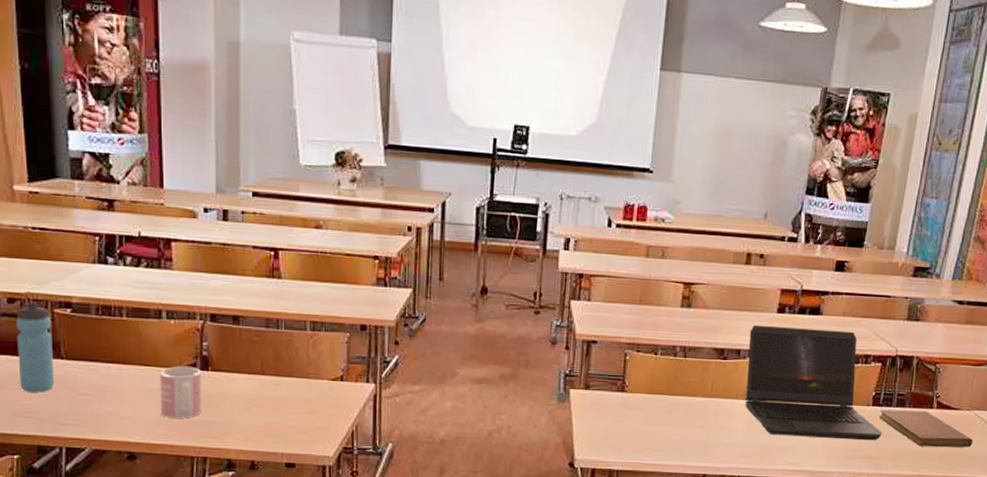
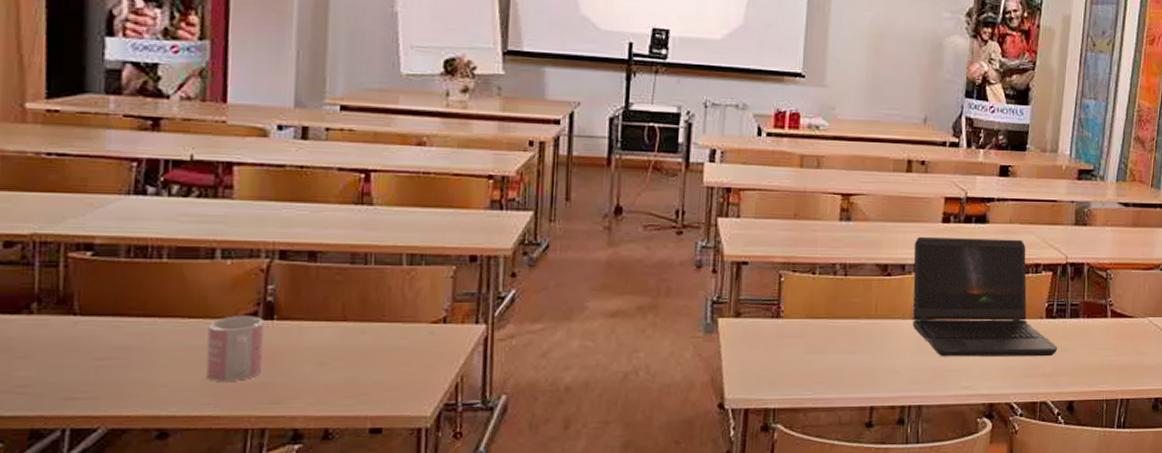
water bottle: present [16,301,55,393] -> none [11,244,63,360]
notebook: present [879,409,973,448] -> none [1054,321,1149,360]

